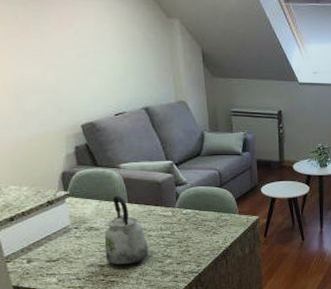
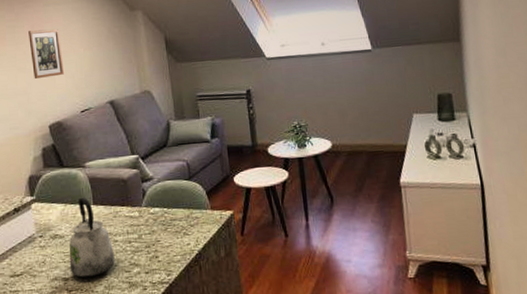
picture frame: none [56,25,96,77] -> present [28,29,64,79]

